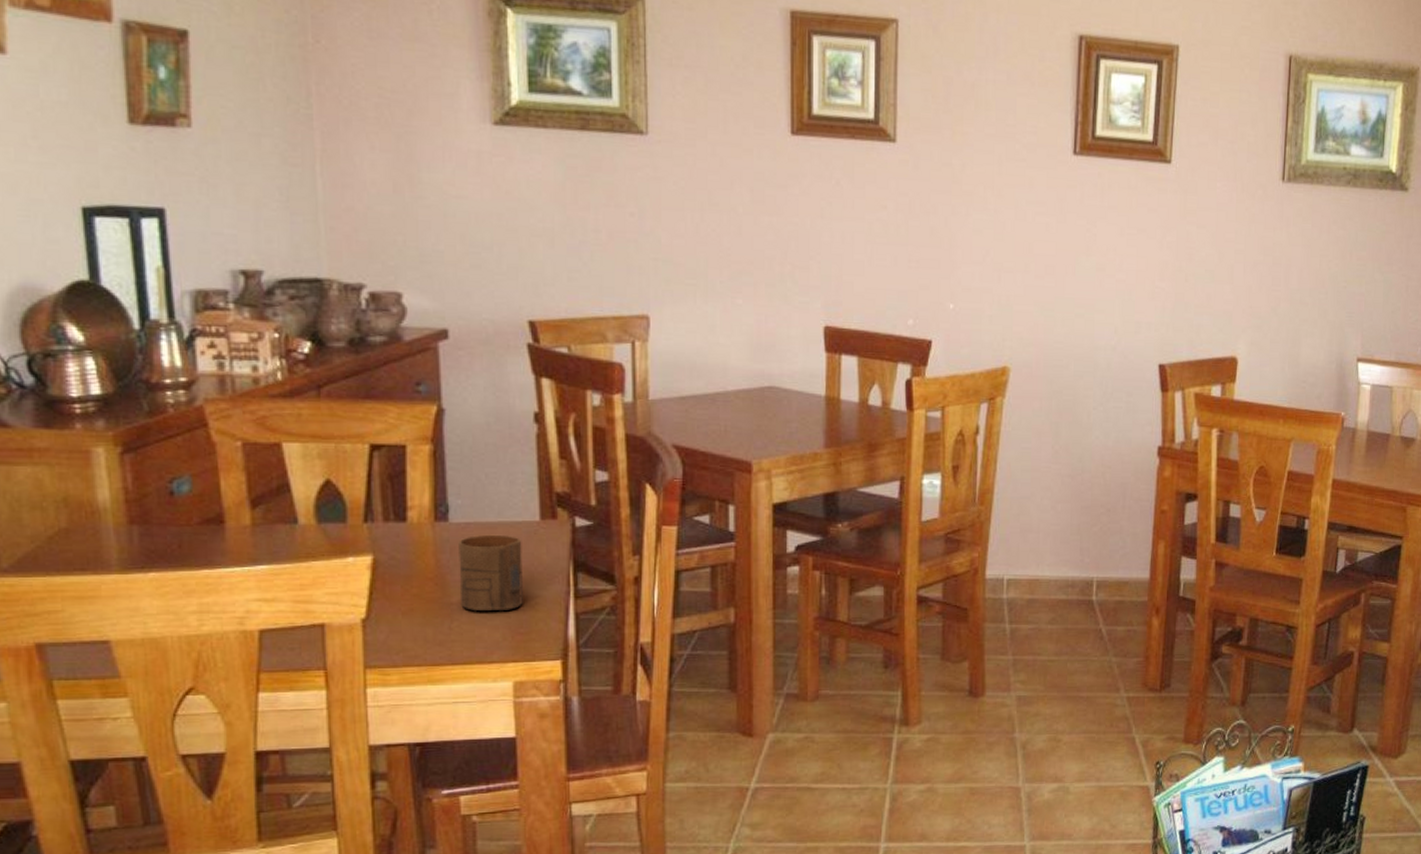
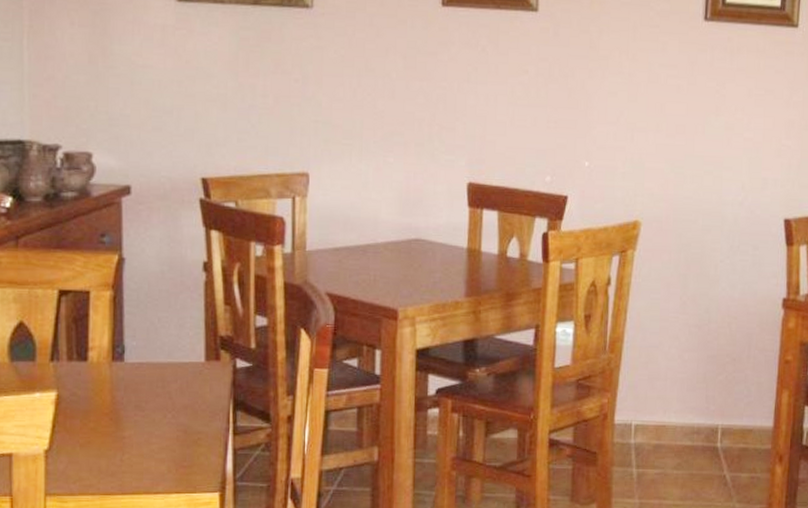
cup: present [458,534,523,610] -> none [131,374,188,445]

